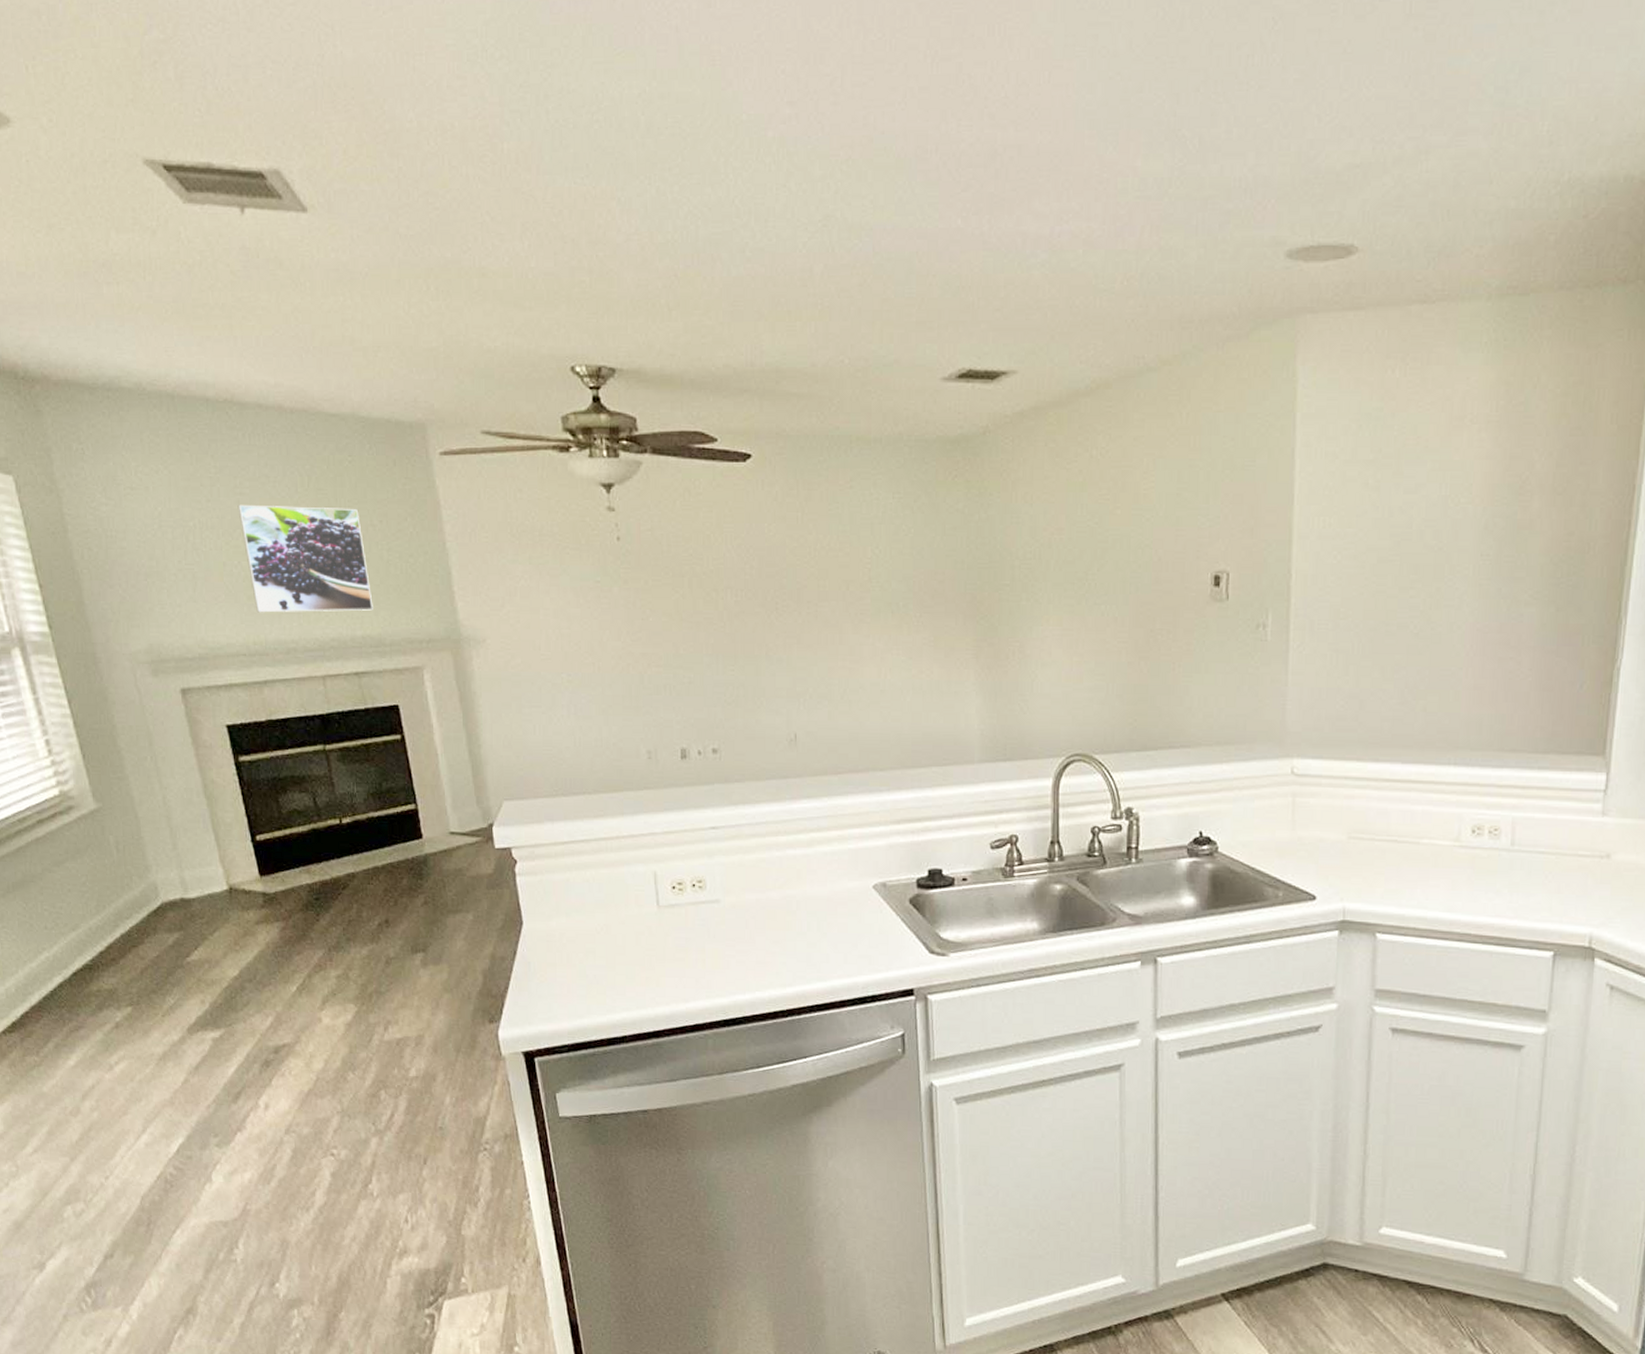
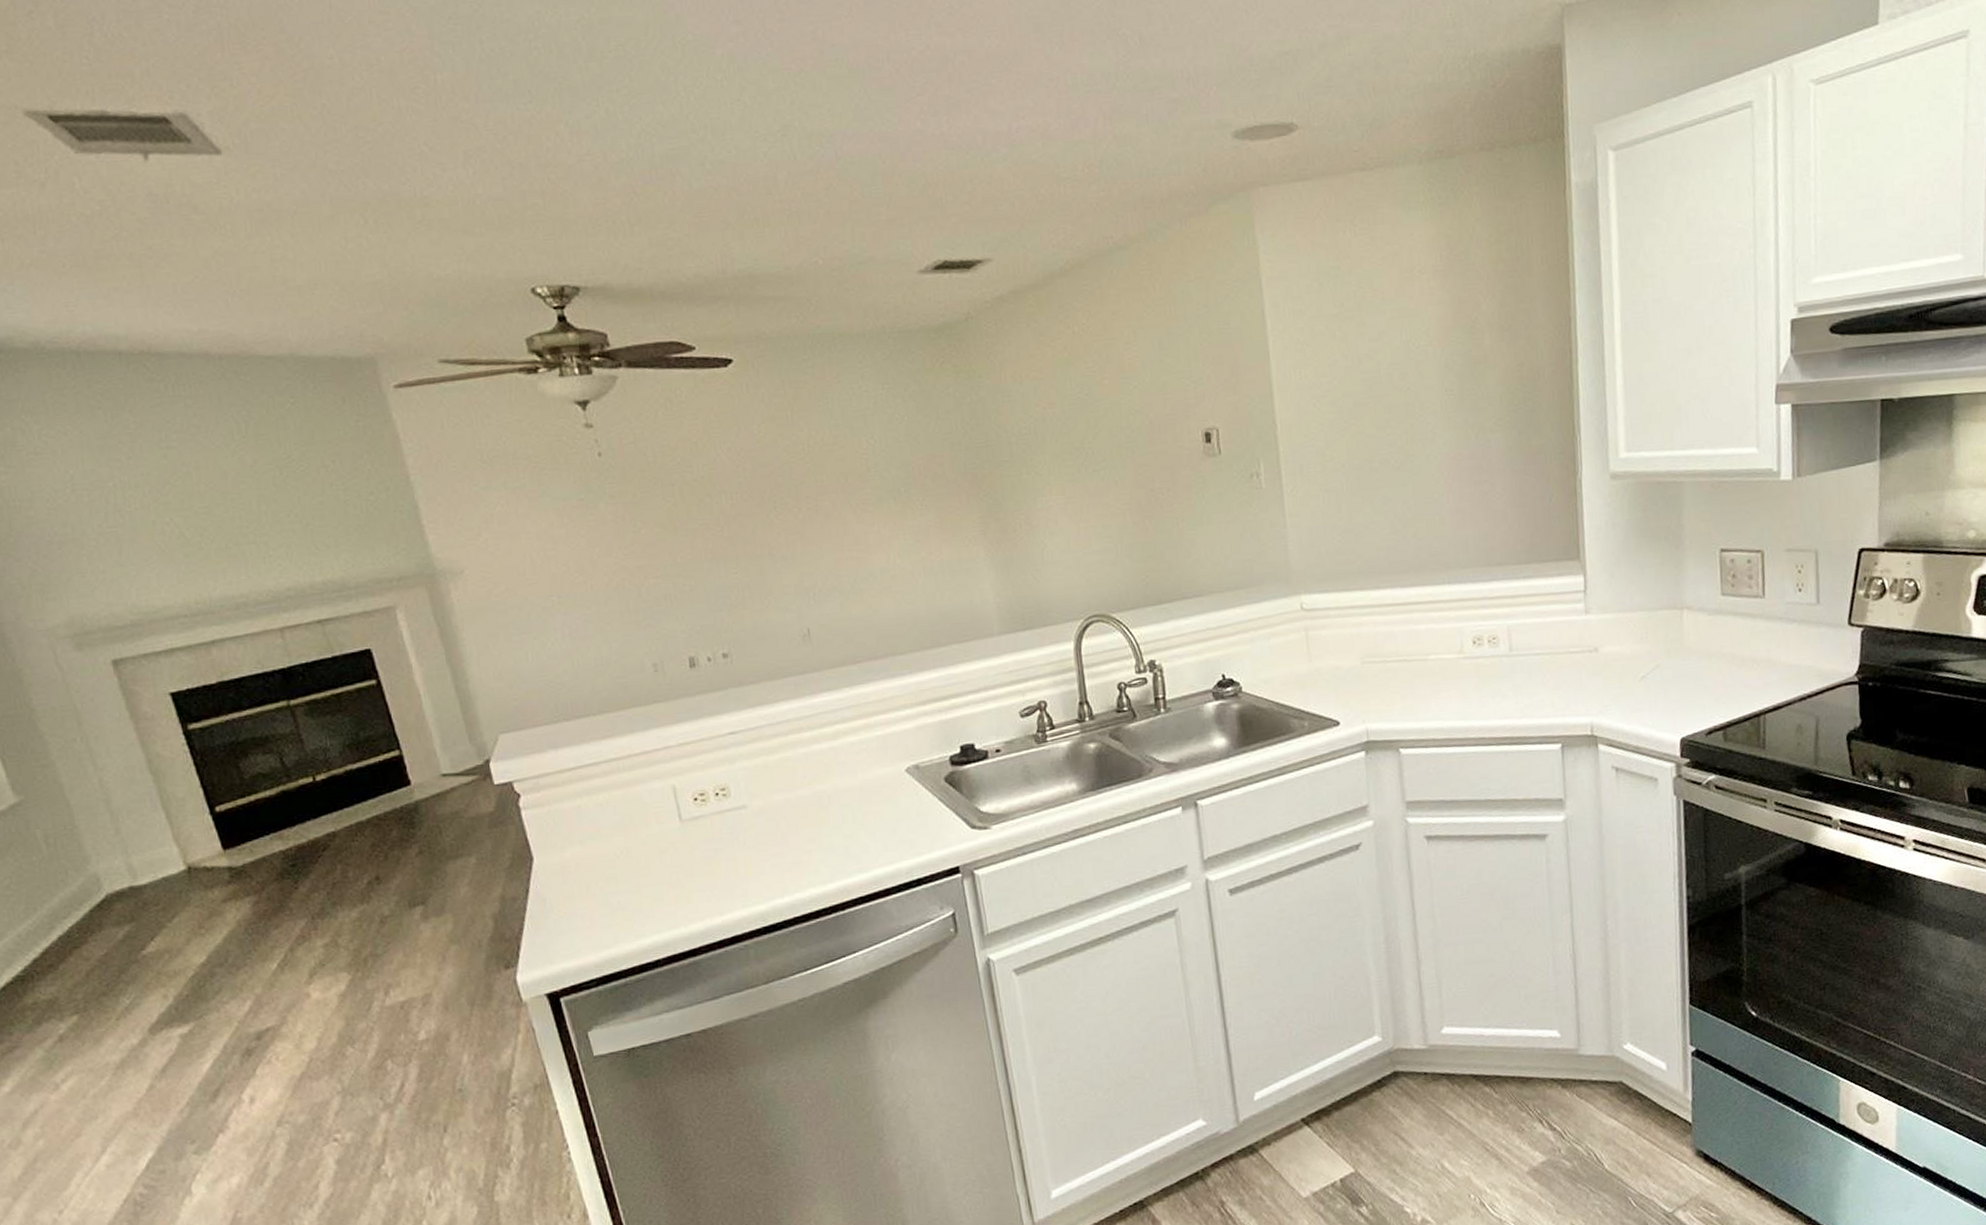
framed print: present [237,504,373,613] -> none [165,451,333,570]

